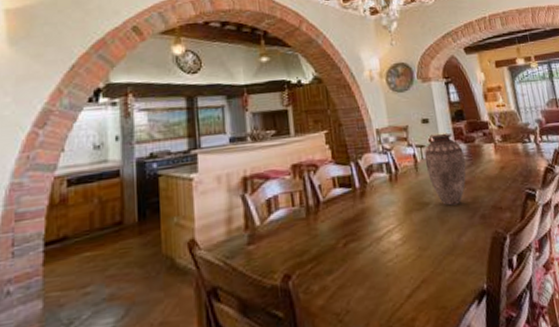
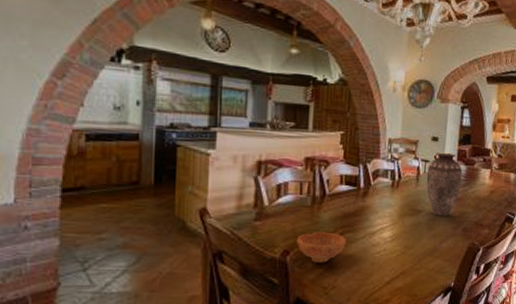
bowl: none [297,245,352,285] -> present [297,232,346,263]

